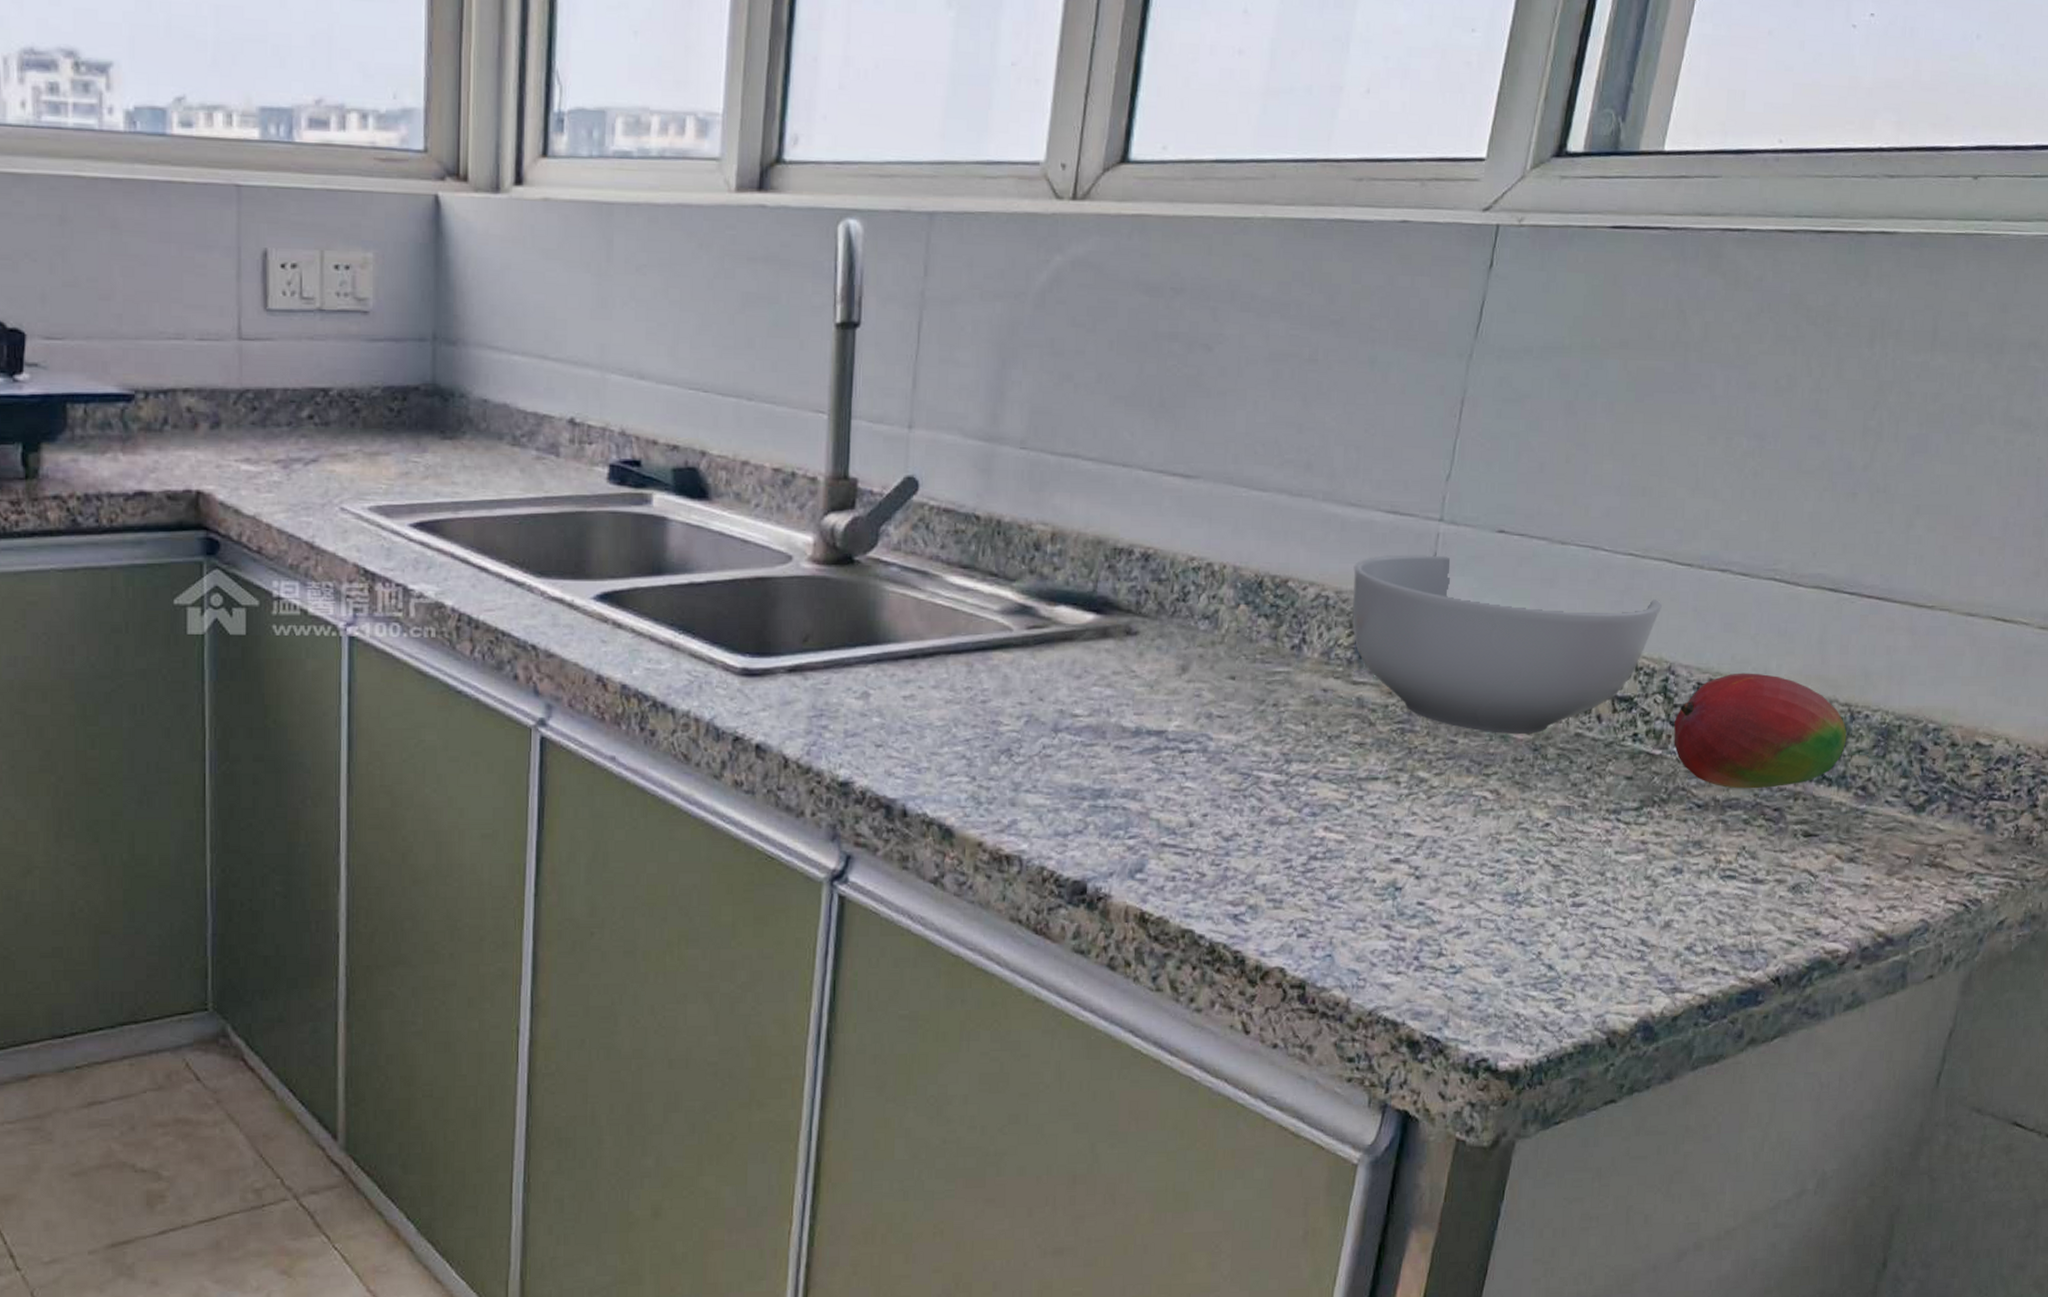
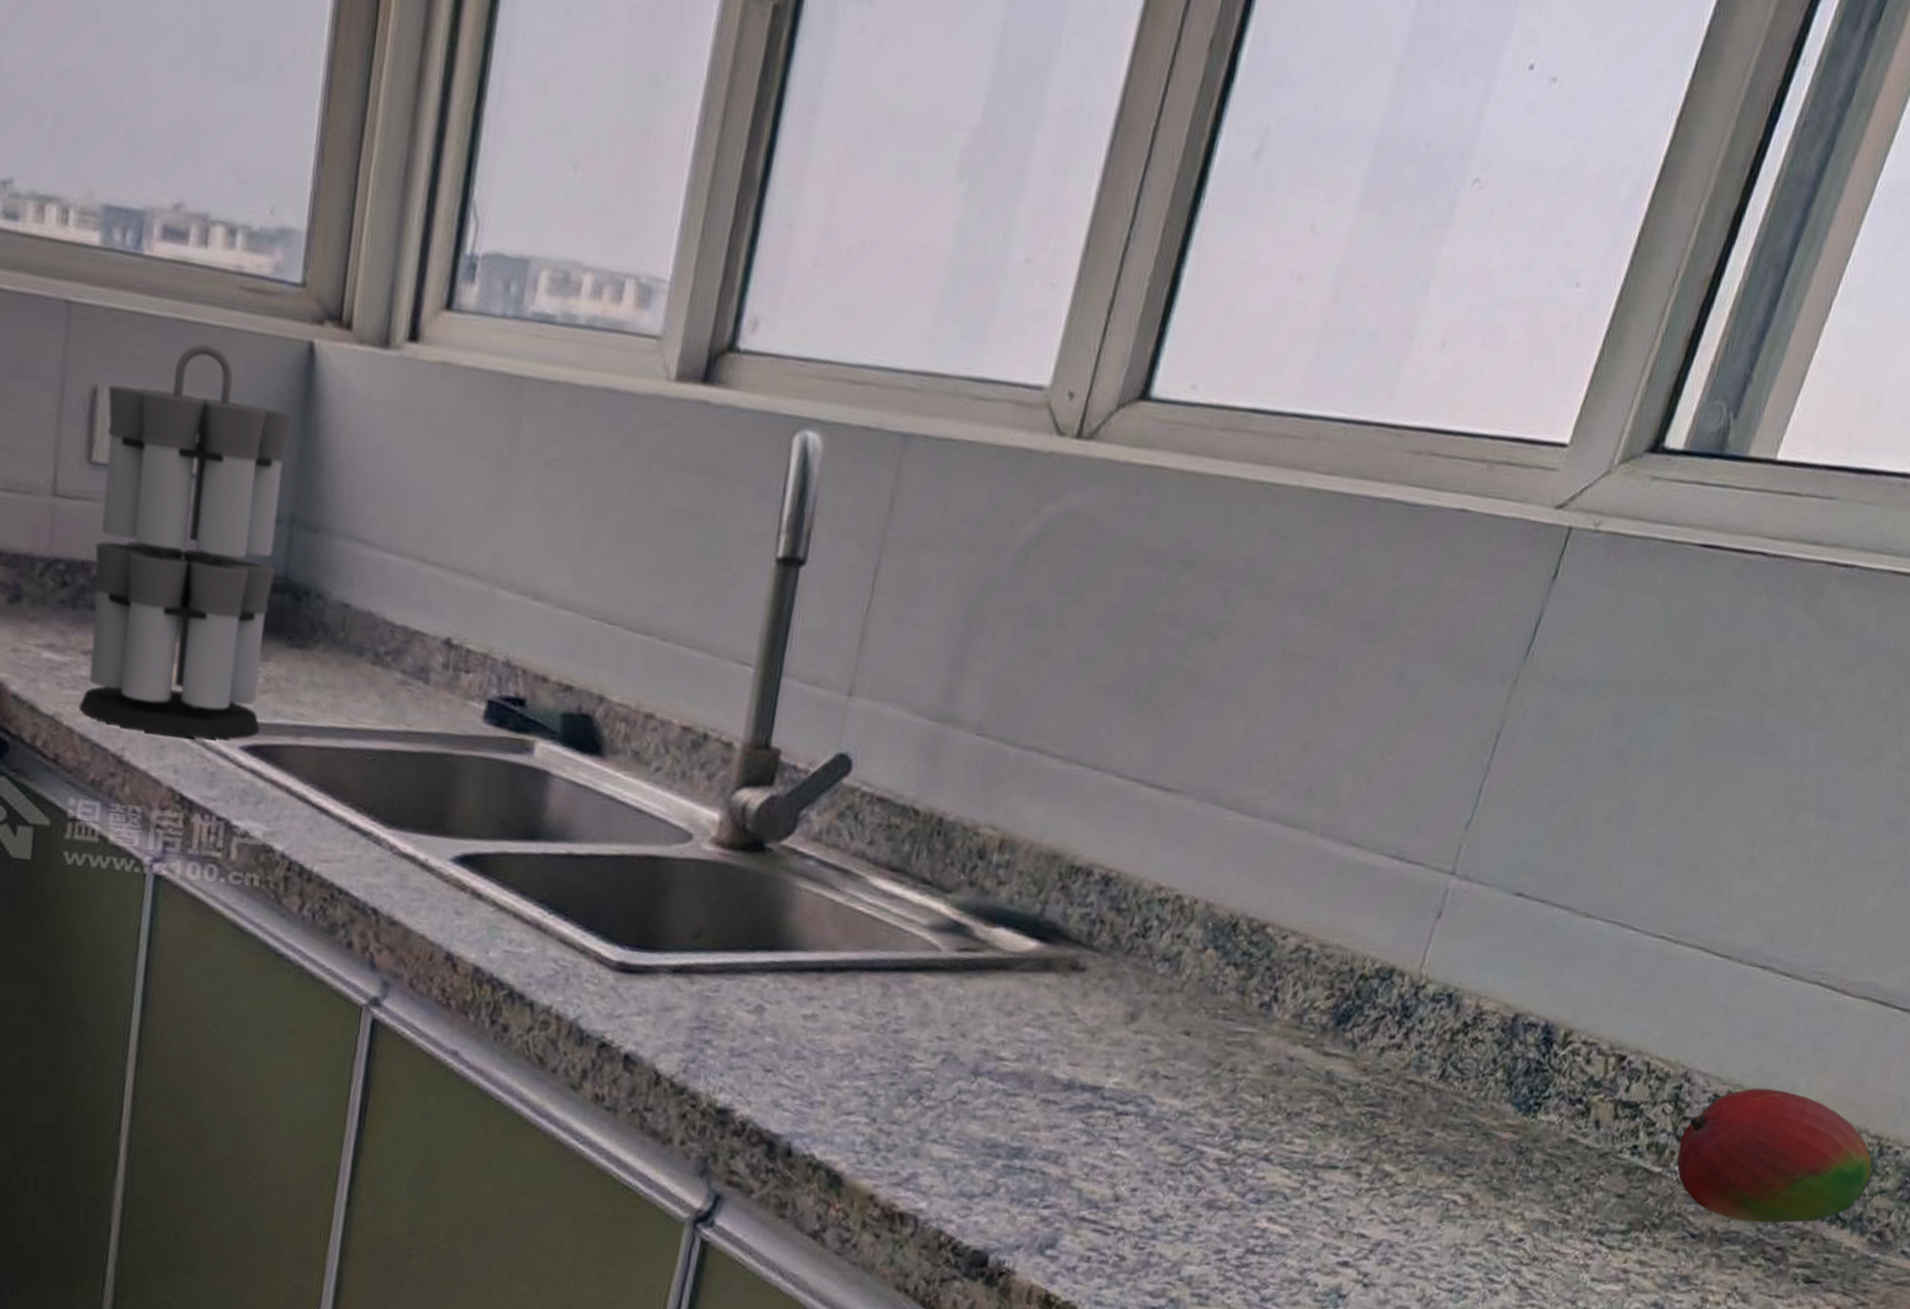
spice rack: none [274,207,427,521] -> present [79,344,293,740]
bowl: present [1352,554,1662,734] -> none [1333,908,1689,1134]

